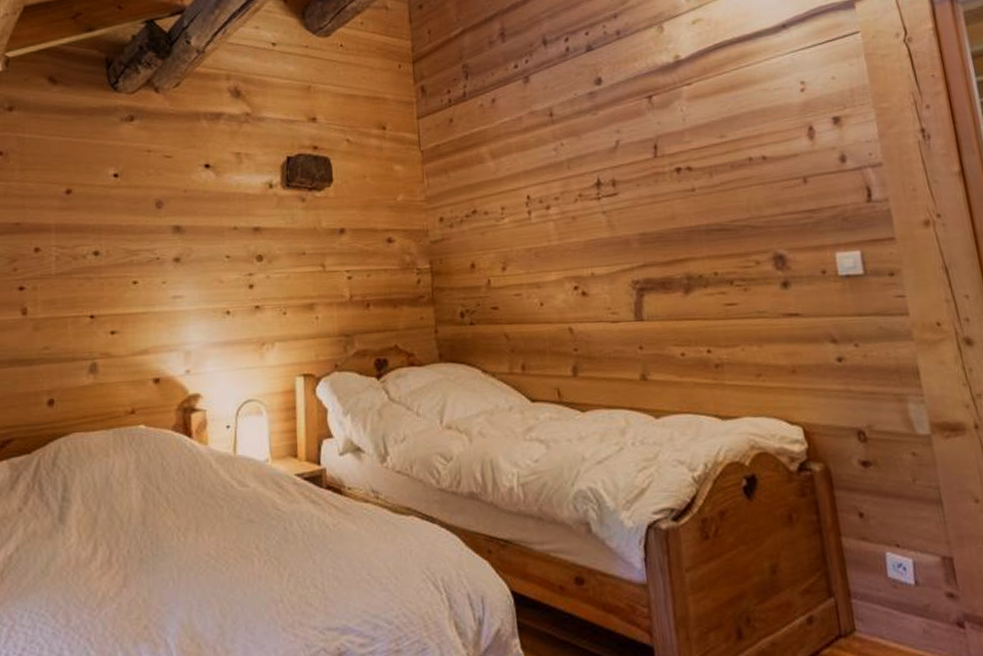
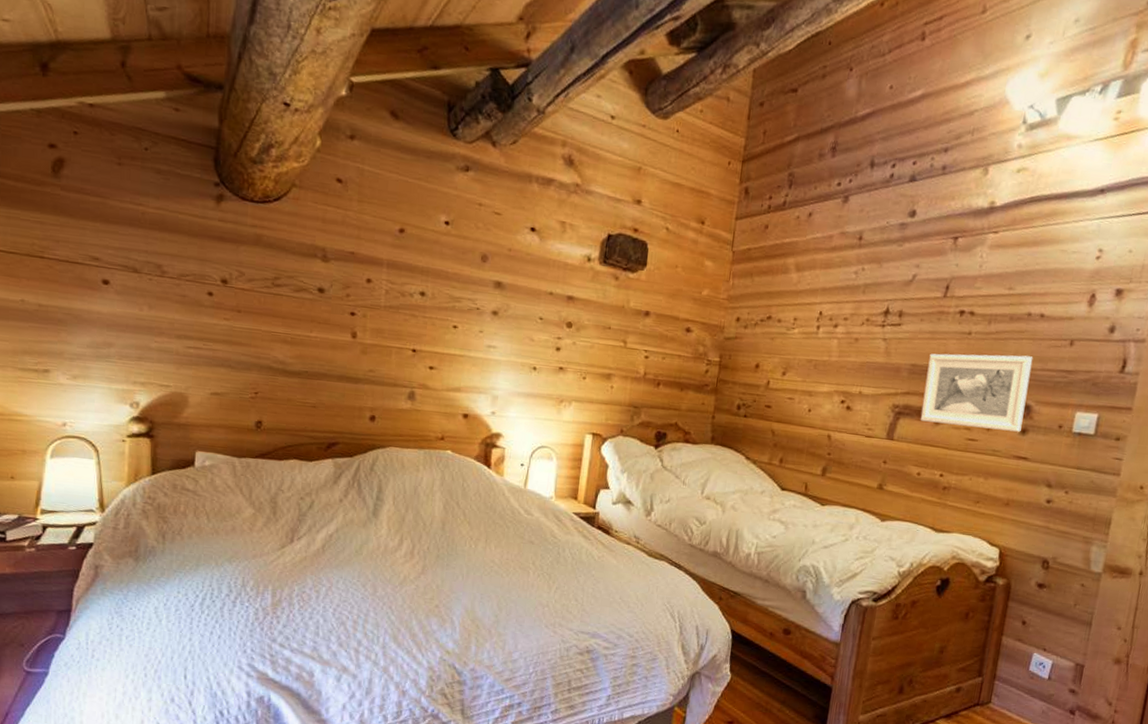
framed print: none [657,202,782,294] -> present [920,353,1033,432]

